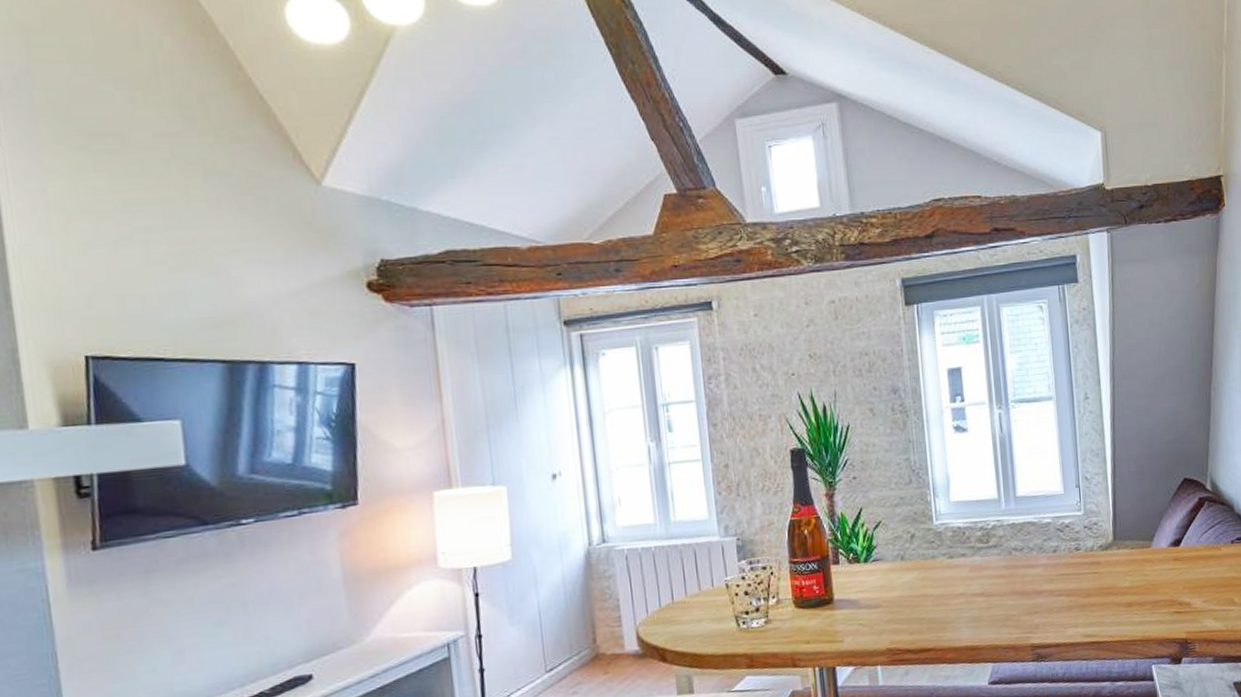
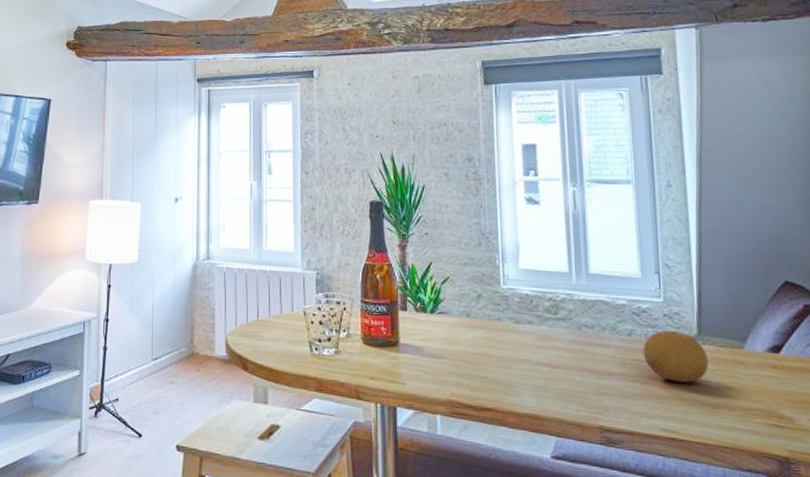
fruit: none [1067,540,1123,589] -> present [643,329,709,383]

